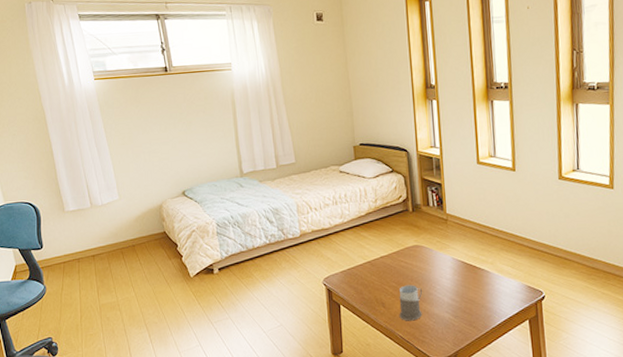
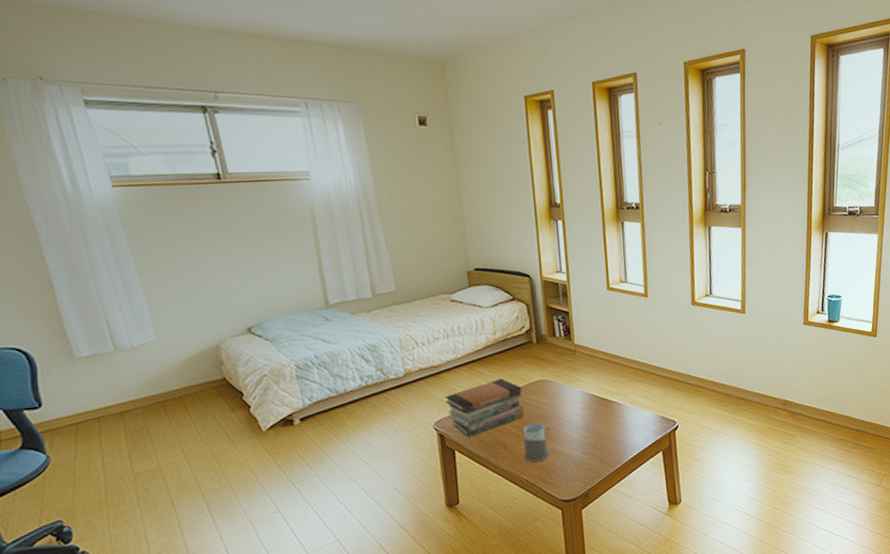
book stack: none [332,242,400,293] -> present [444,378,524,437]

